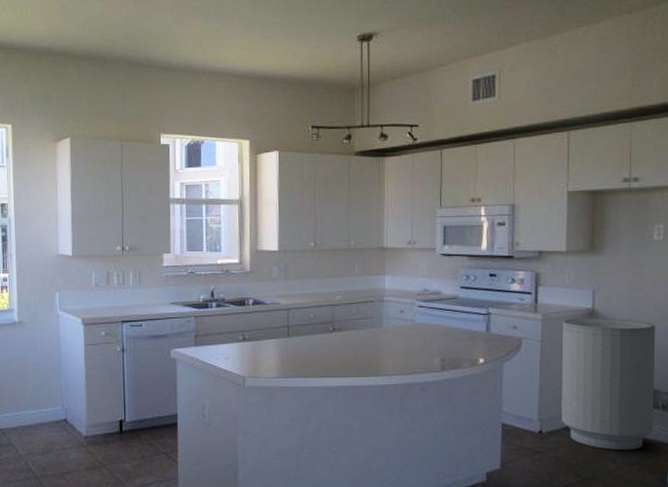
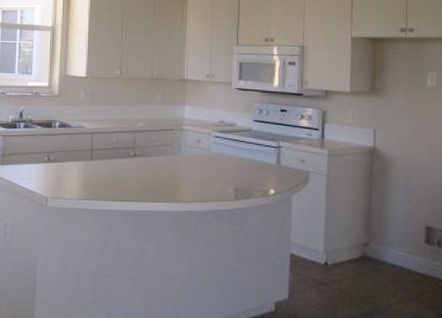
trash can: present [561,318,656,450] -> none [345,155,431,285]

